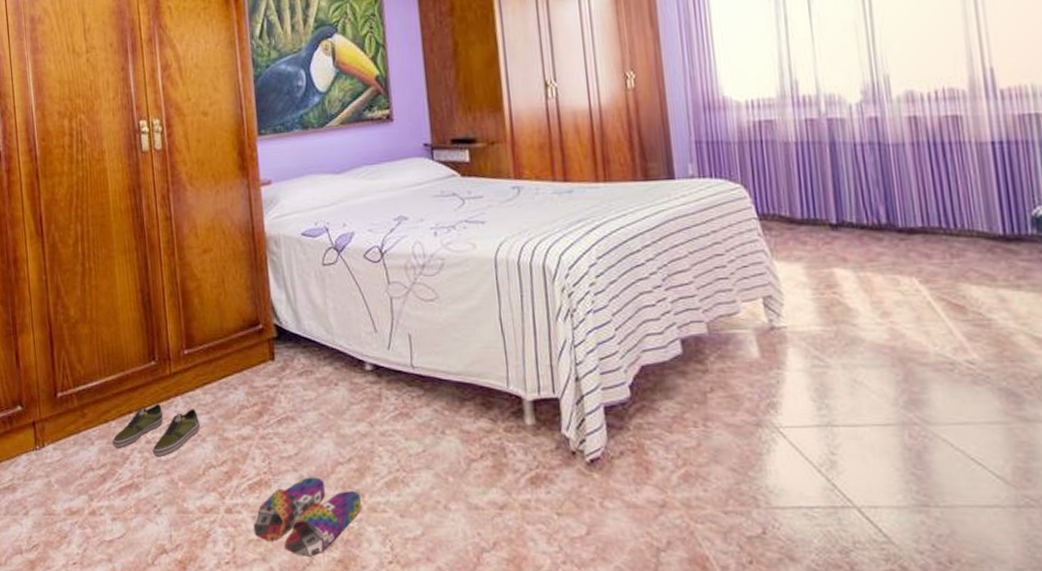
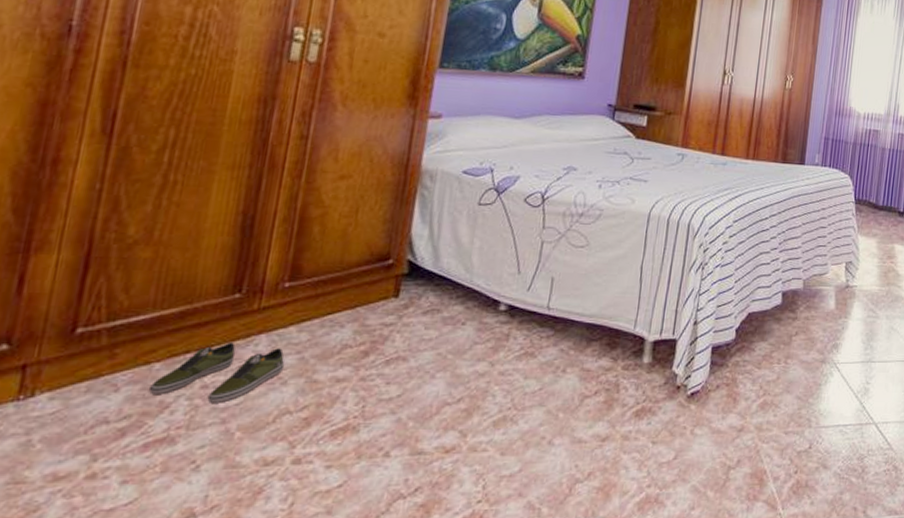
slippers: present [253,477,361,556] -> none [323,419,462,505]

